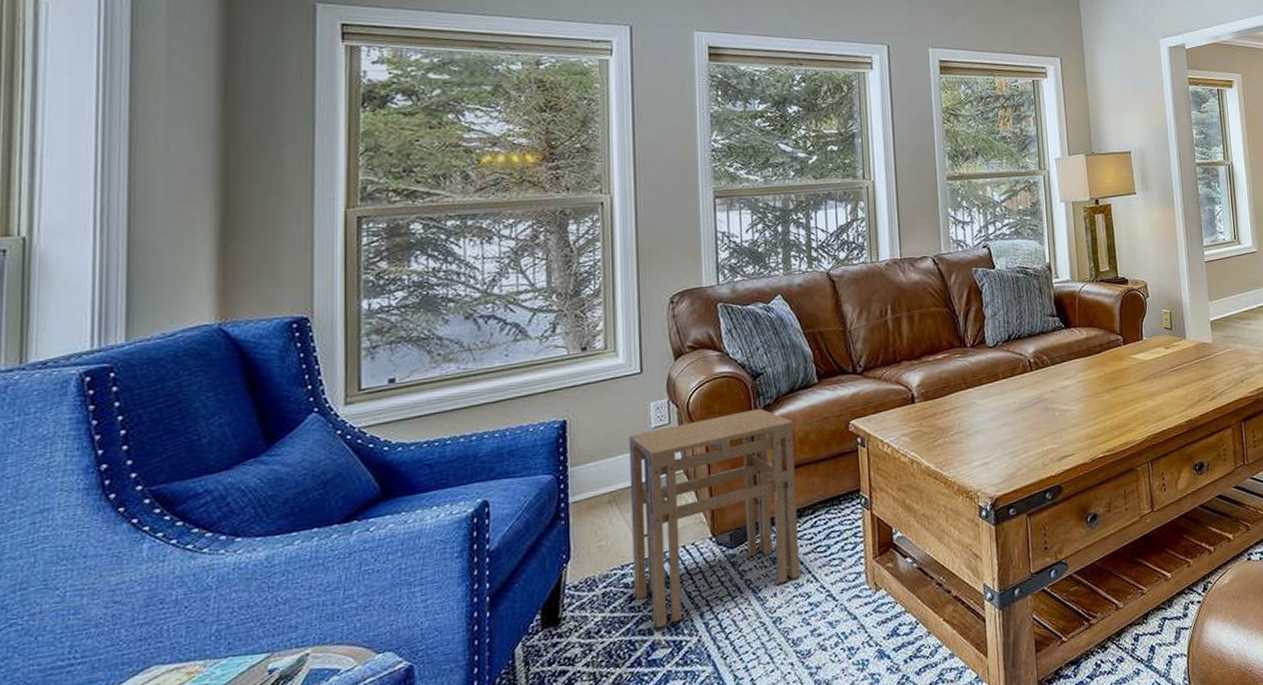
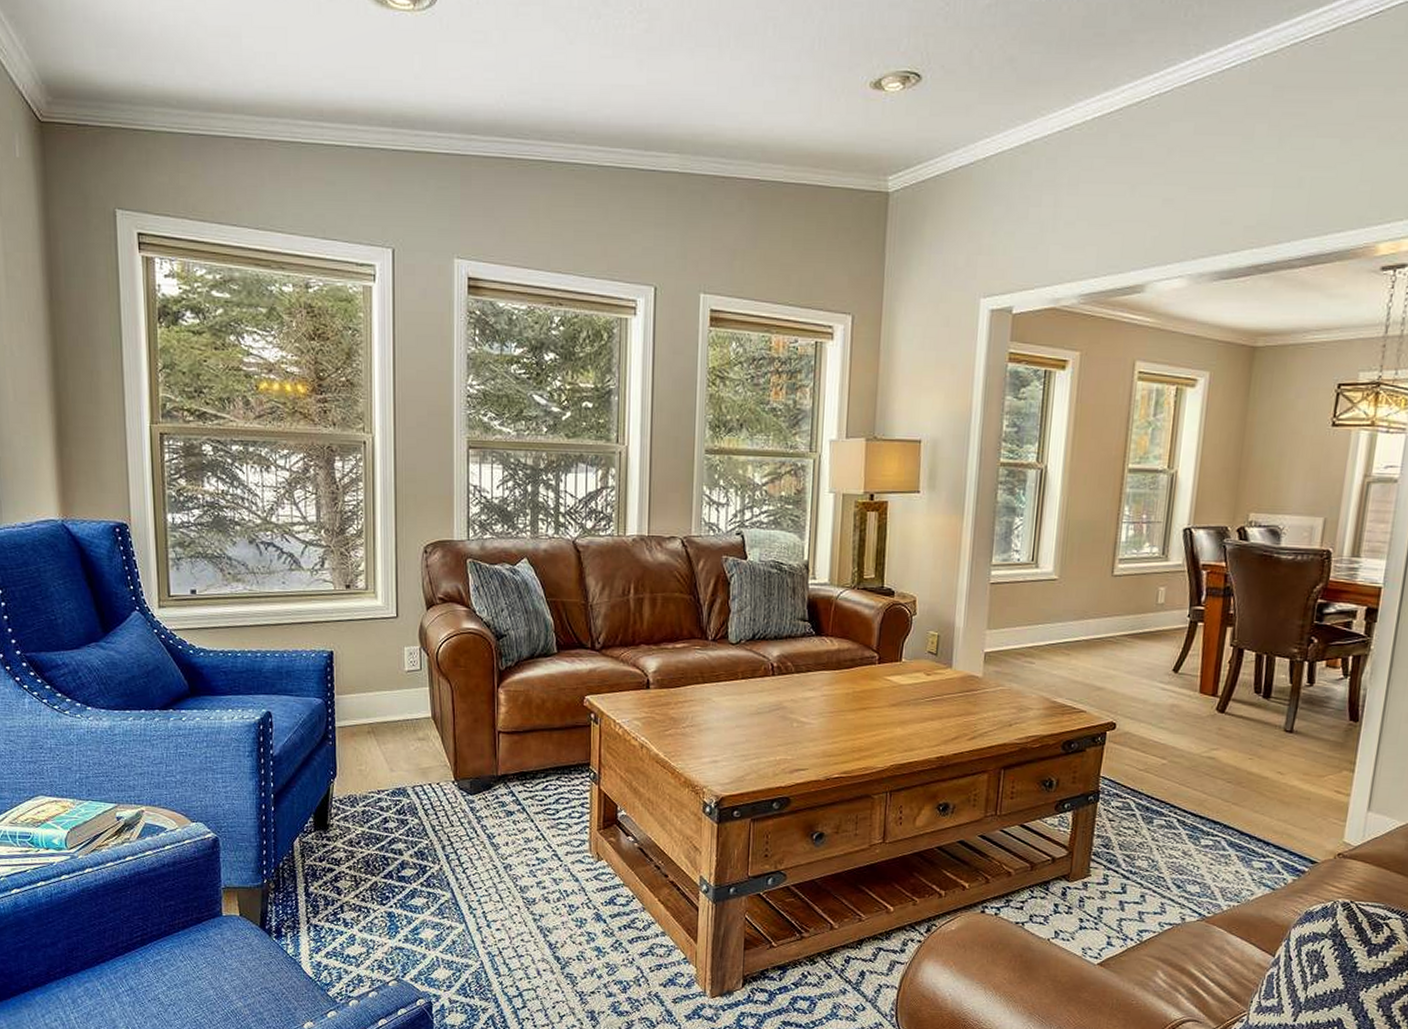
stool: present [628,408,800,627] -> none [385,669,531,850]

